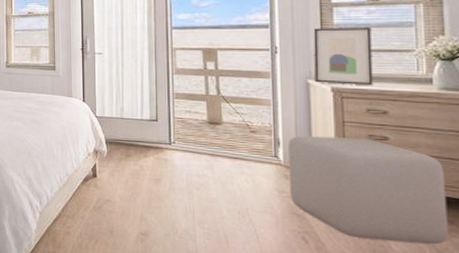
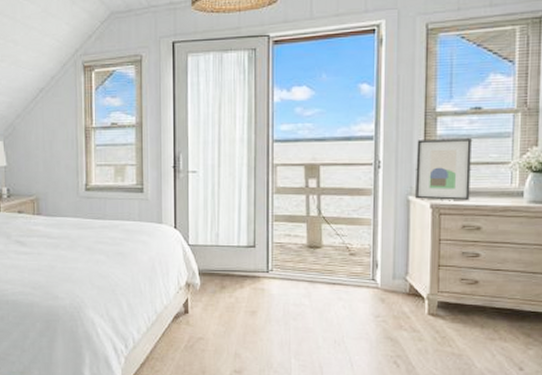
pouf: present [287,136,448,245] -> none [385,256,527,358]

